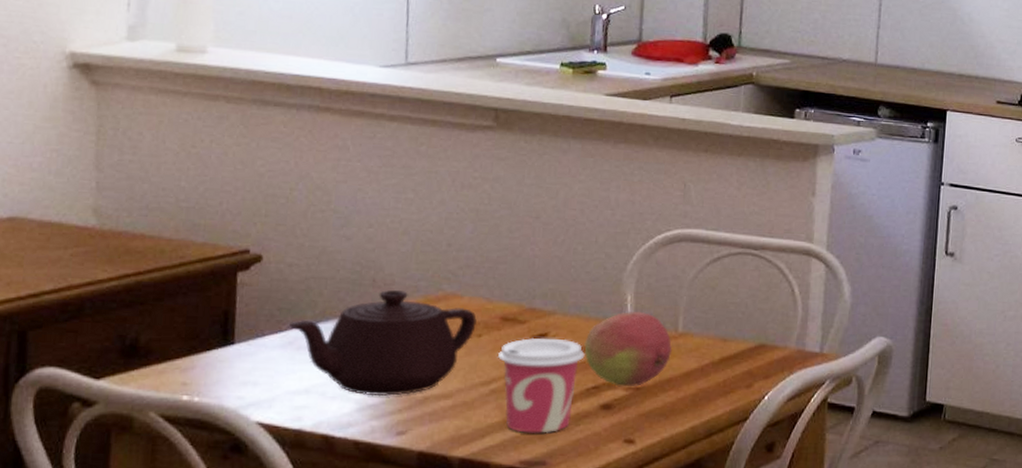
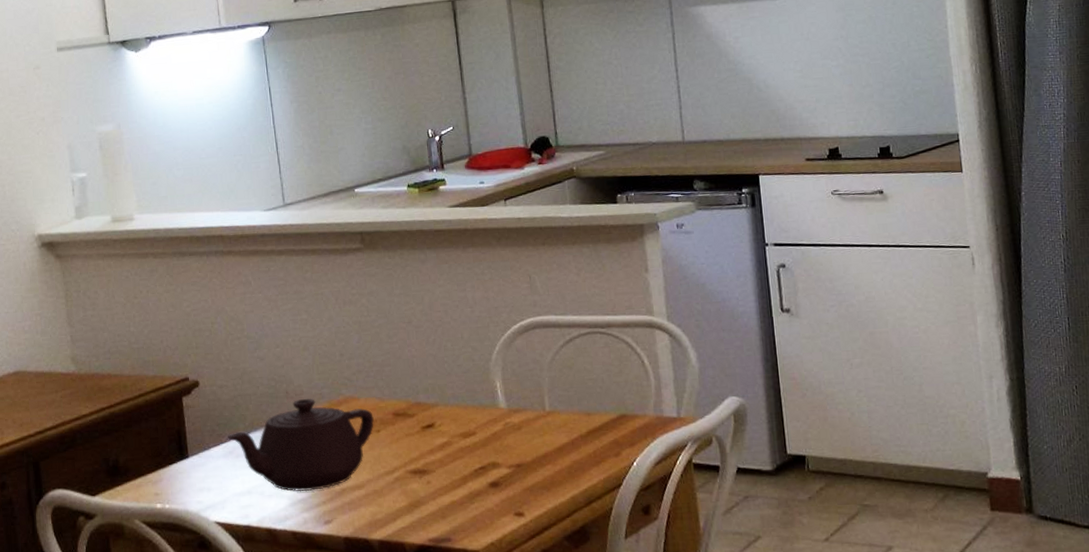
cup: present [497,338,585,433] -> none [395,427,469,514]
fruit: present [584,311,672,388] -> none [466,395,543,466]

